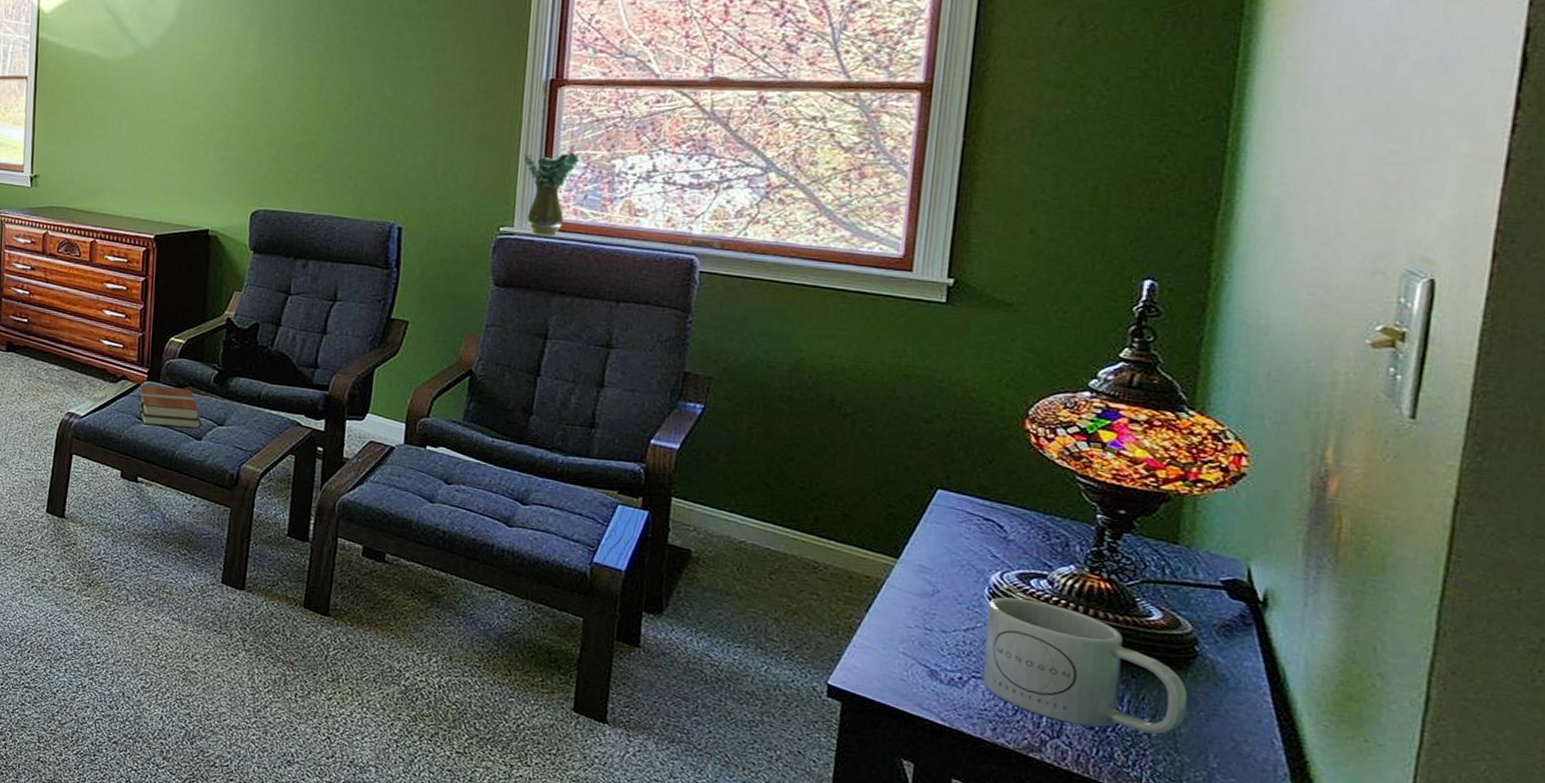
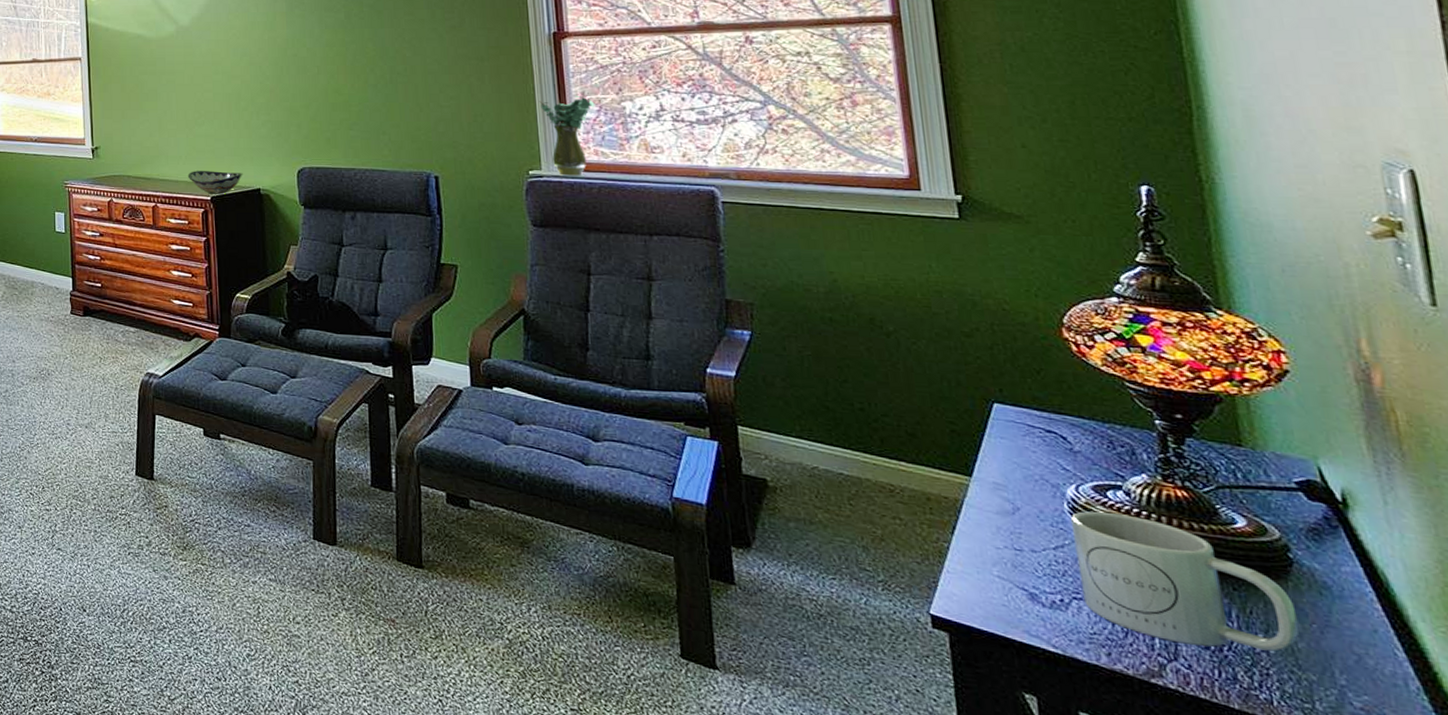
decorative bowl: none [131,206,192,233] -> present [187,171,243,194]
books: present [136,385,202,429] -> none [211,341,275,382]

